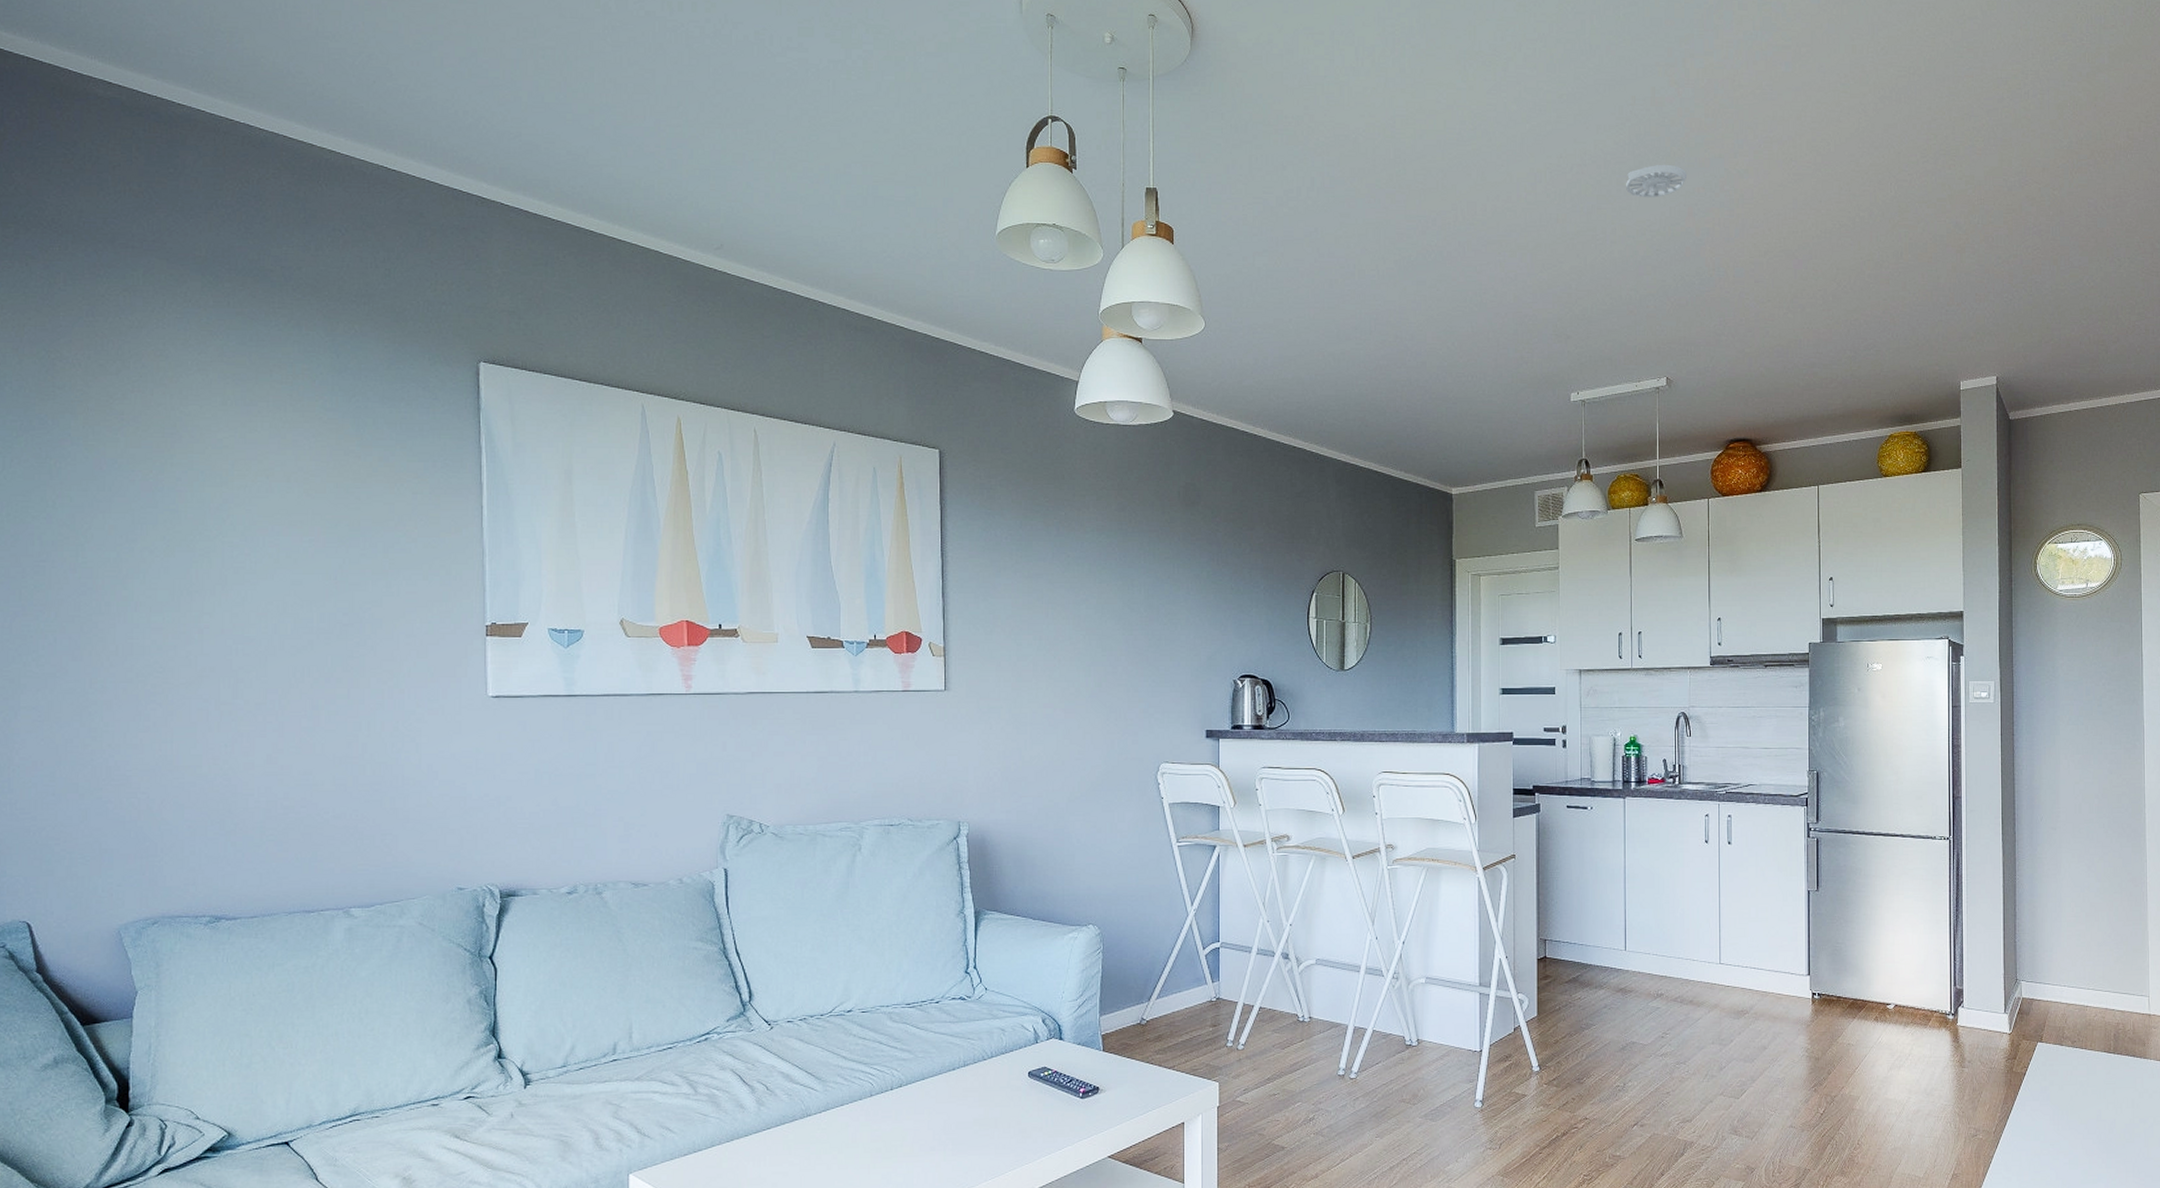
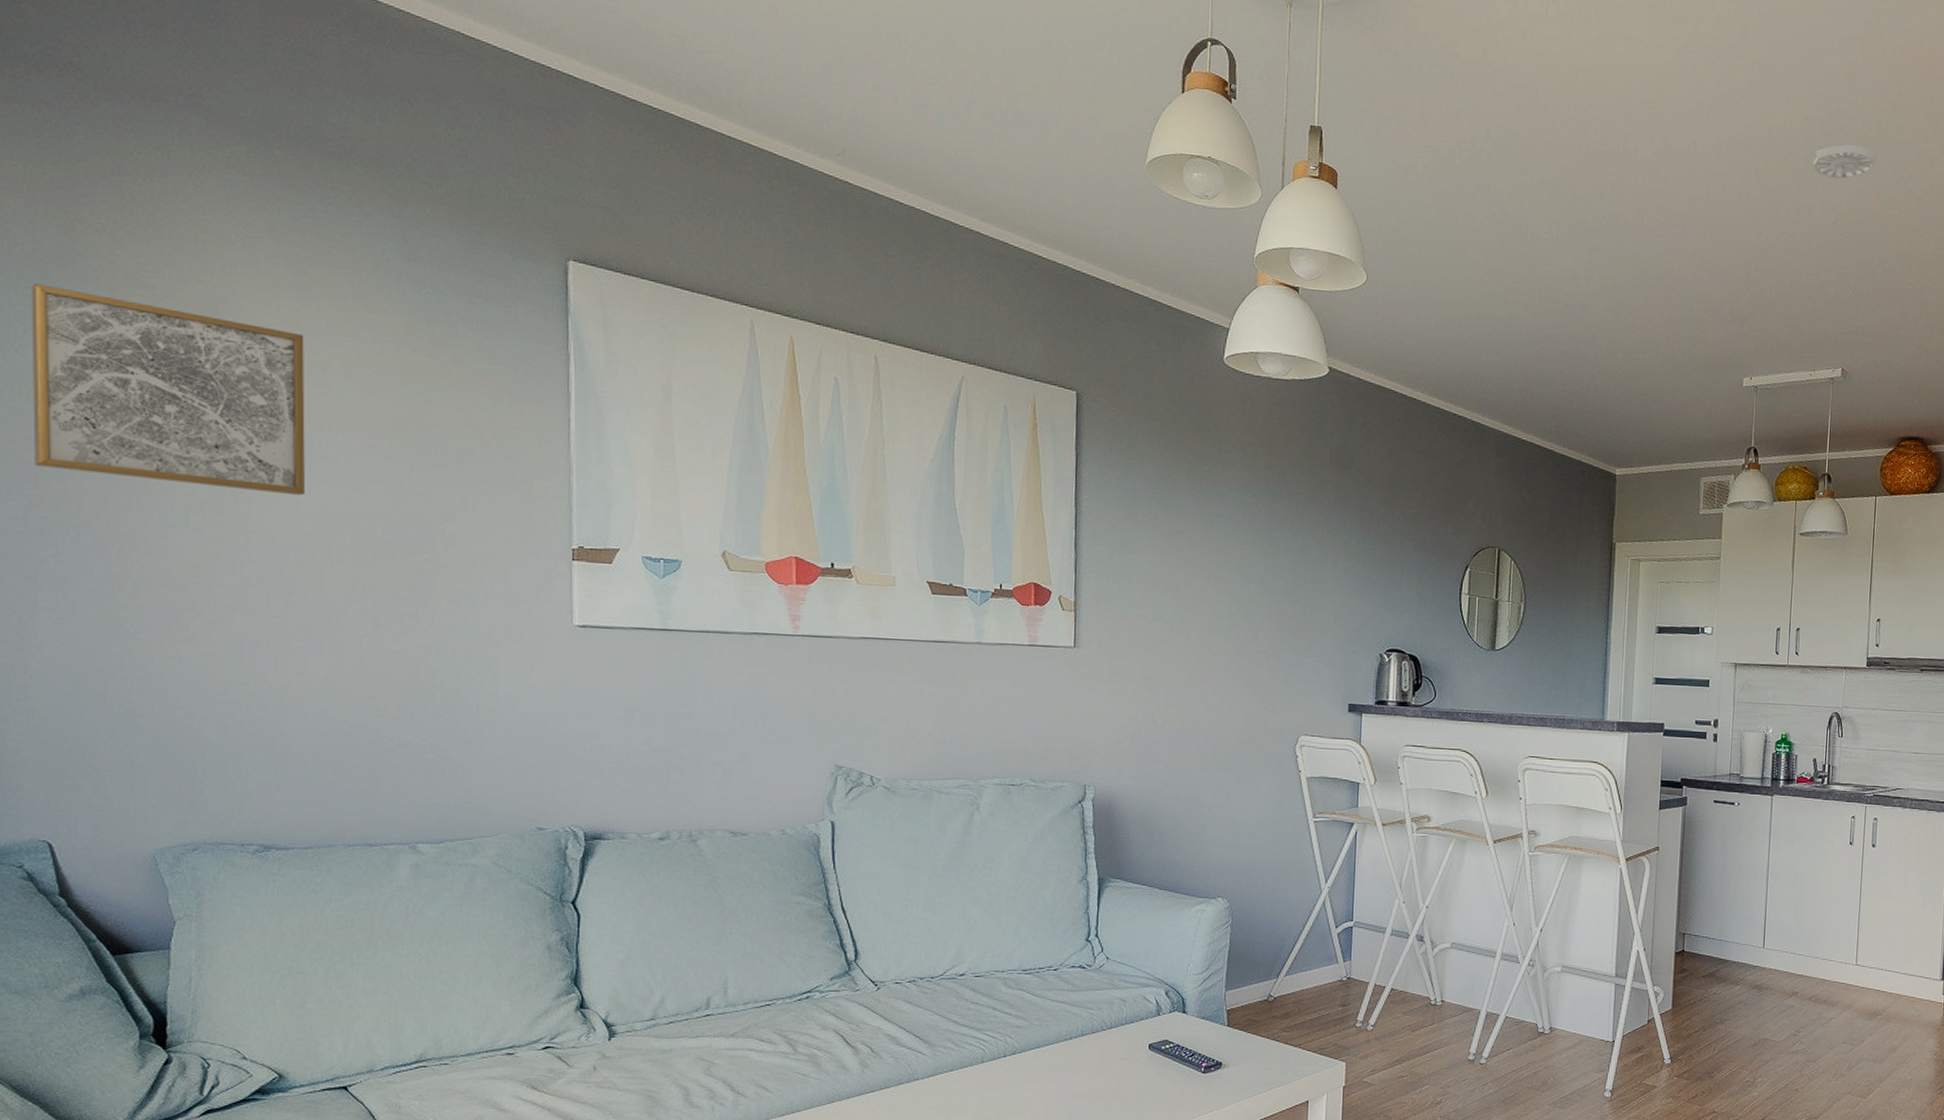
wall art: none [17,417,251,592] -> present [31,284,305,496]

